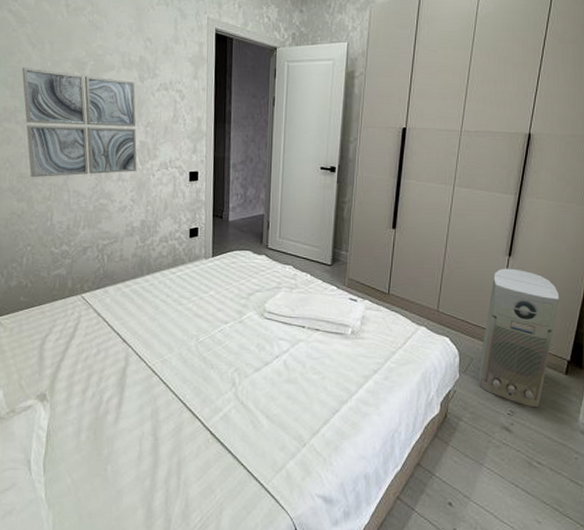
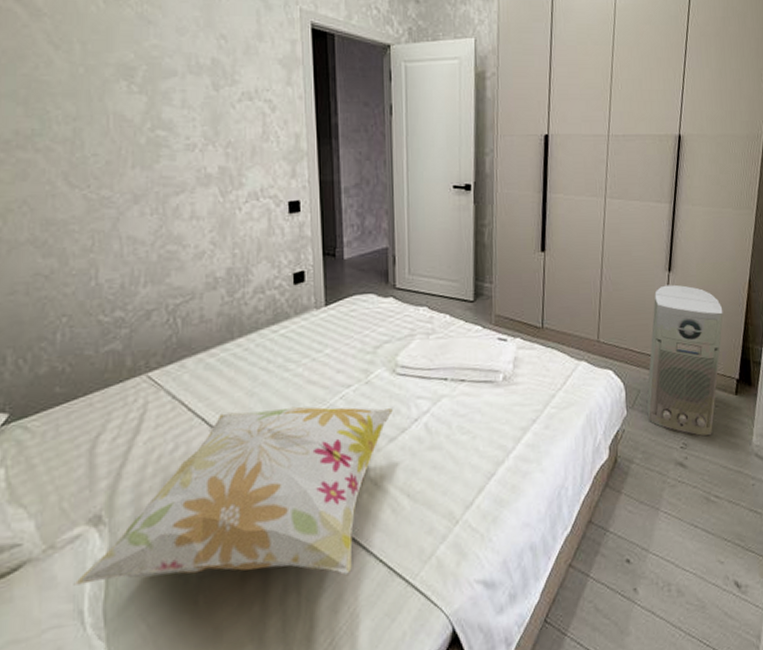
wall art: present [21,67,137,178] -> none [39,75,217,224]
decorative pillow: none [25,331,259,470] -> present [73,406,393,586]

